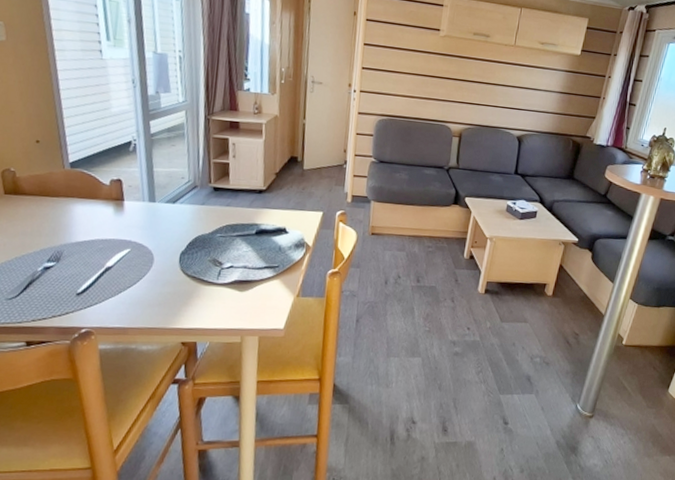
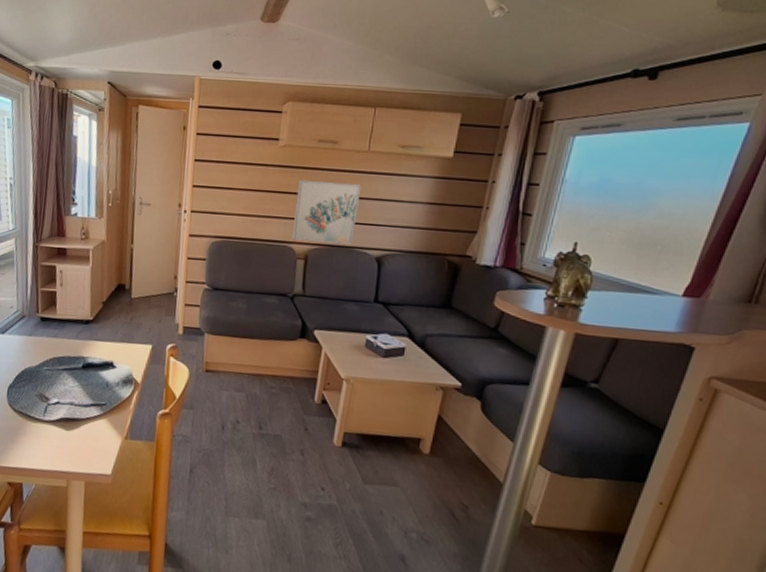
wall art: none [448,67,508,126] -> present [291,179,361,245]

